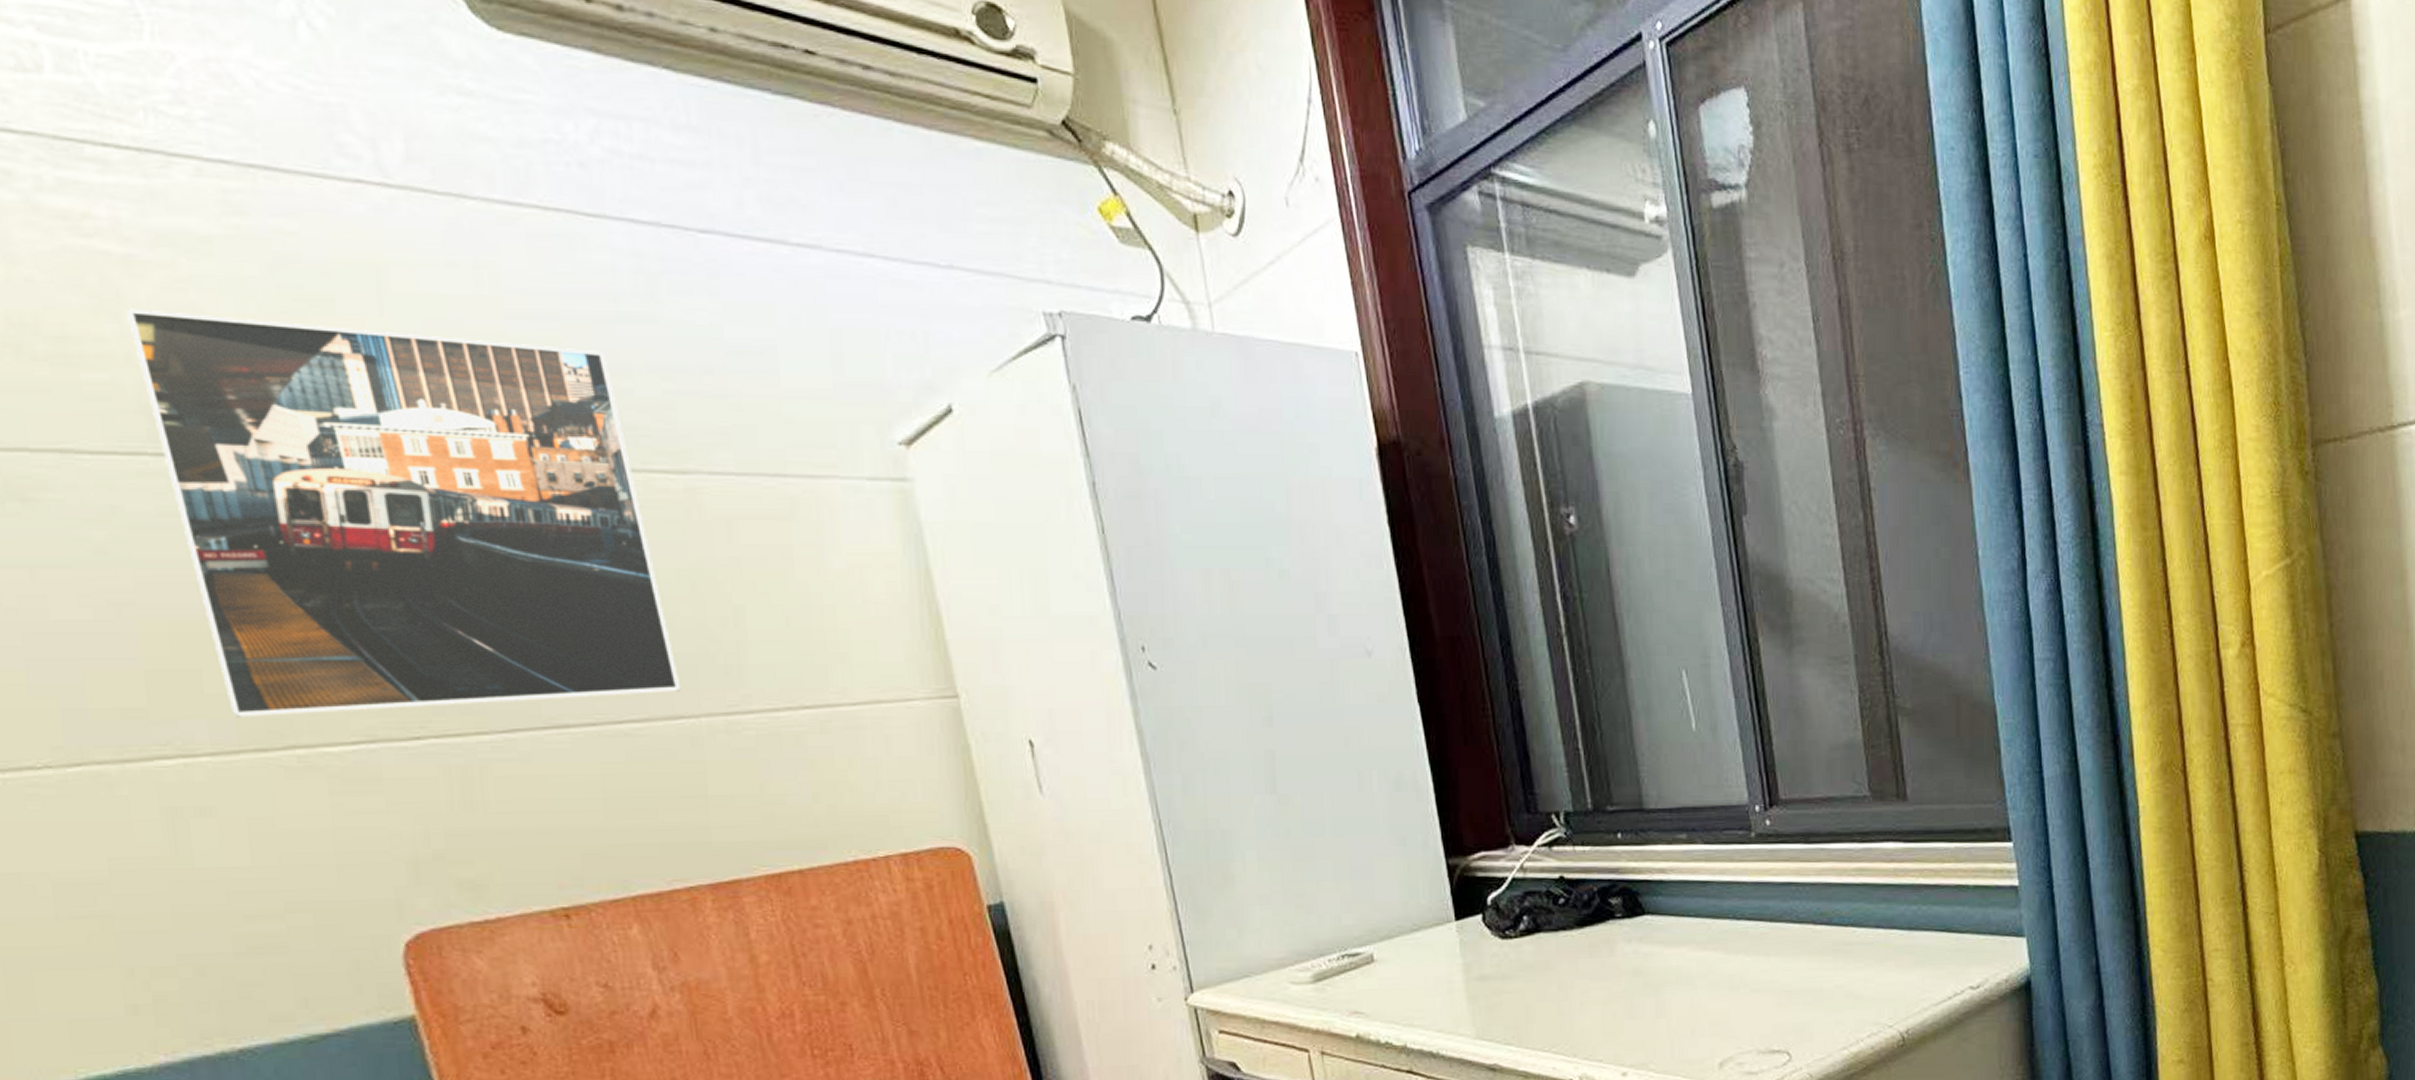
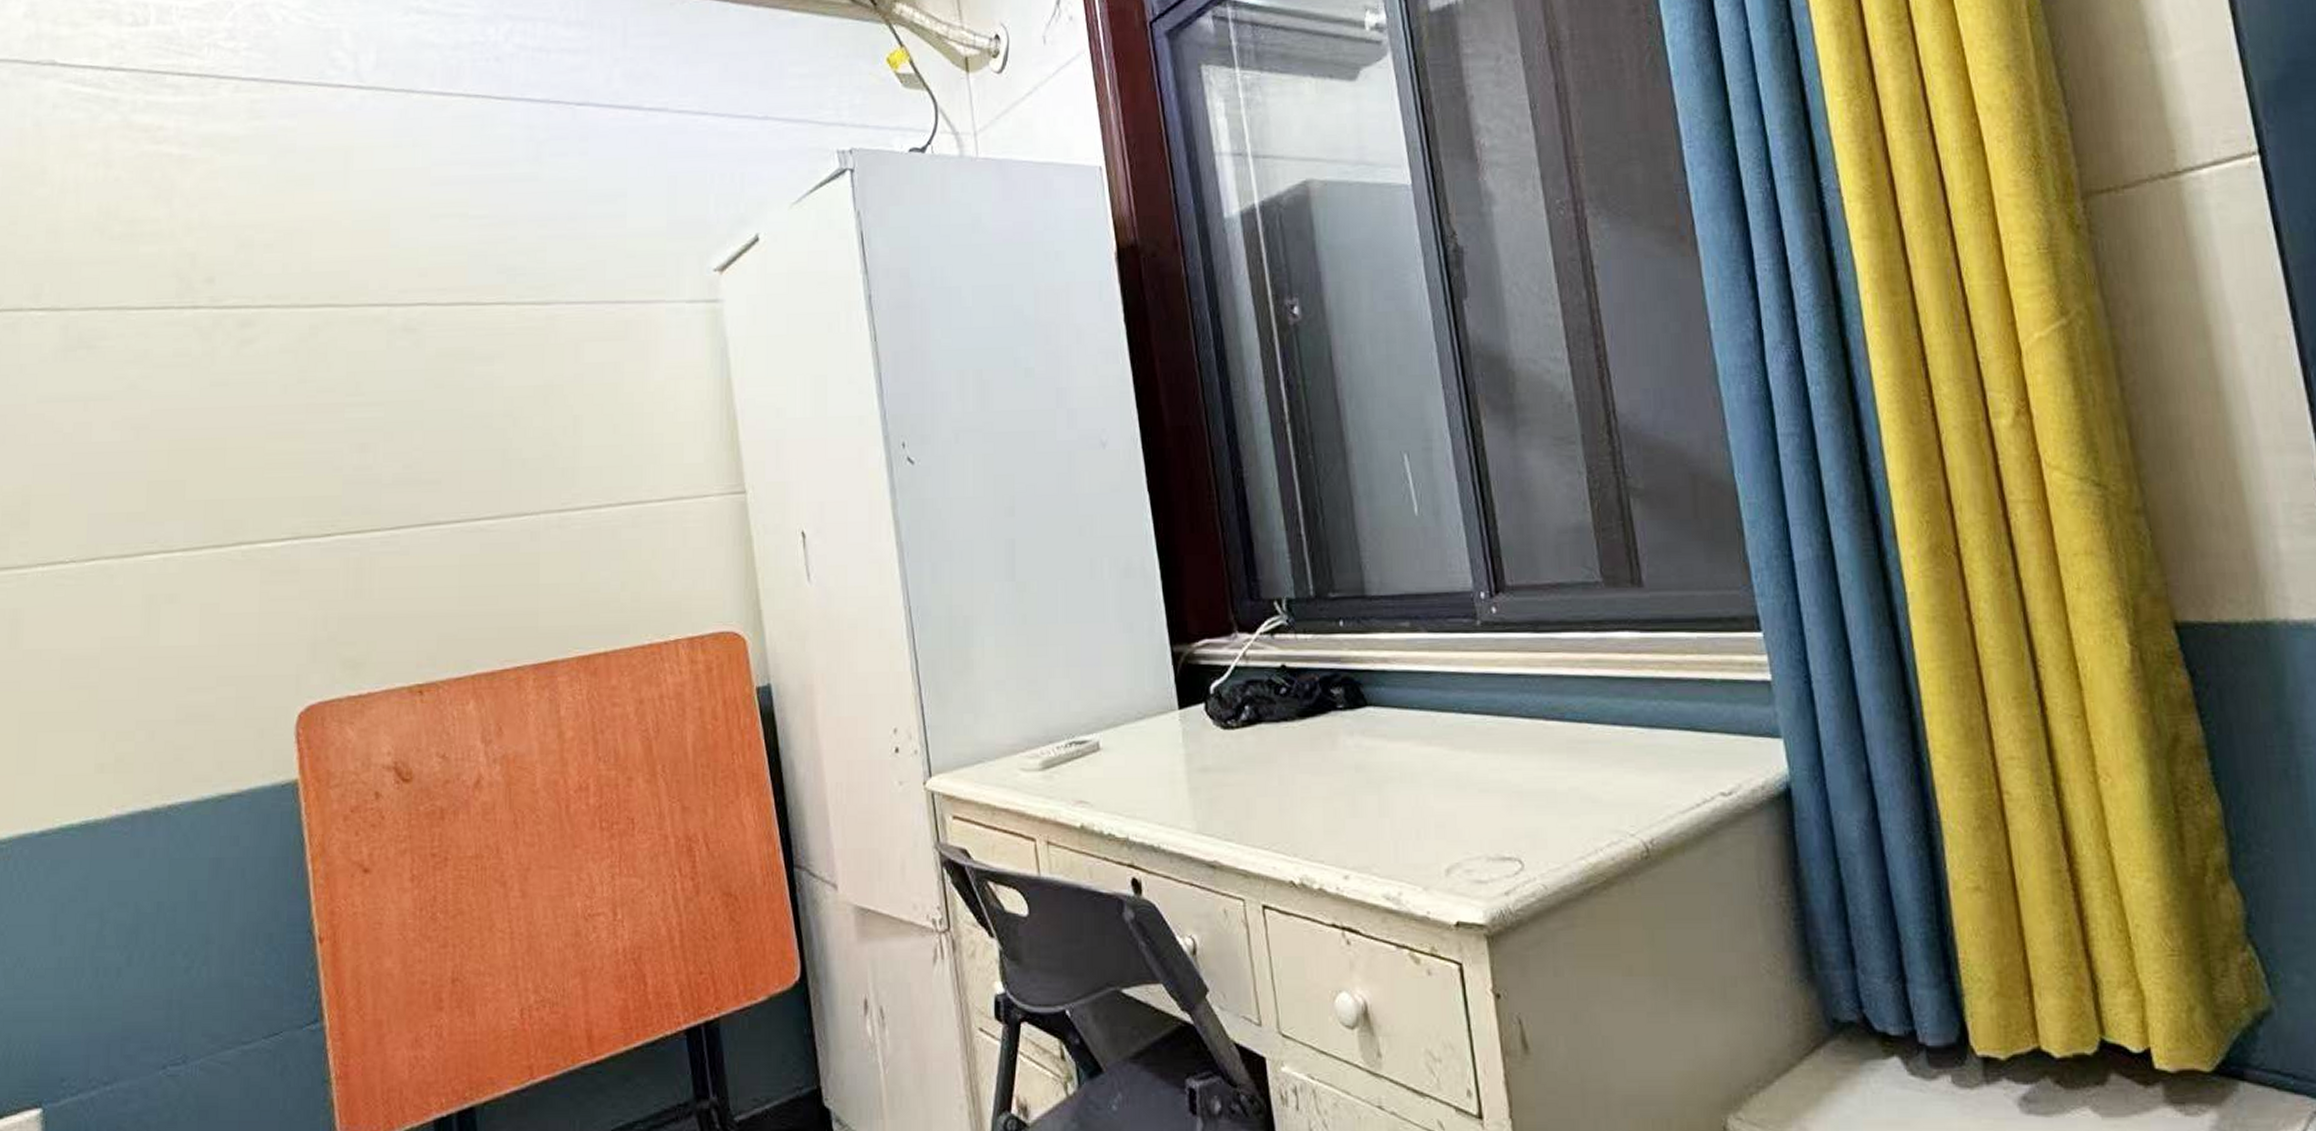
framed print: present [126,308,681,719] -> none [176,195,528,520]

